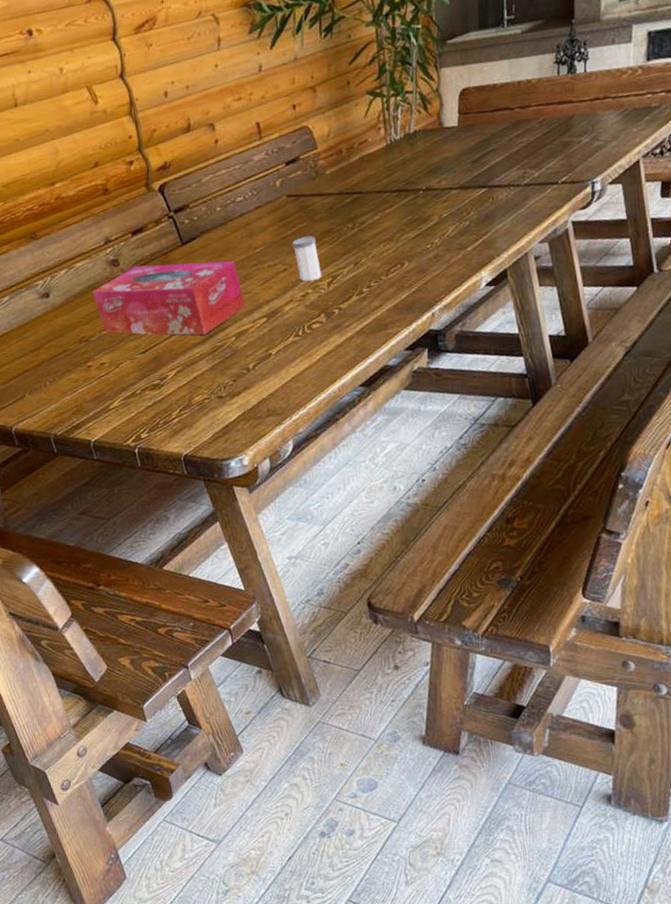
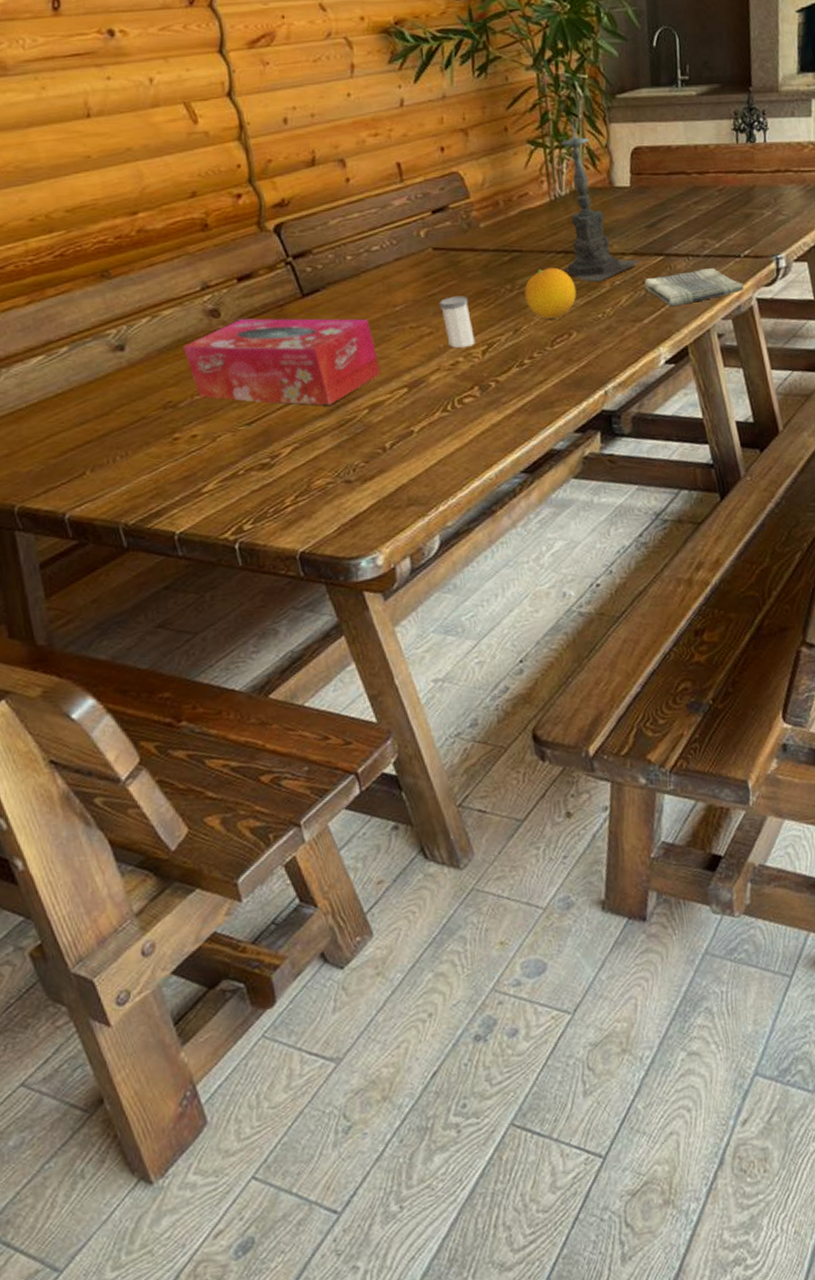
fruit: none [363,205,409,252] -> present [524,267,577,320]
candle holder: none [396,67,468,217] -> present [560,118,642,282]
dish towel: none [468,196,561,233] -> present [644,268,744,306]

